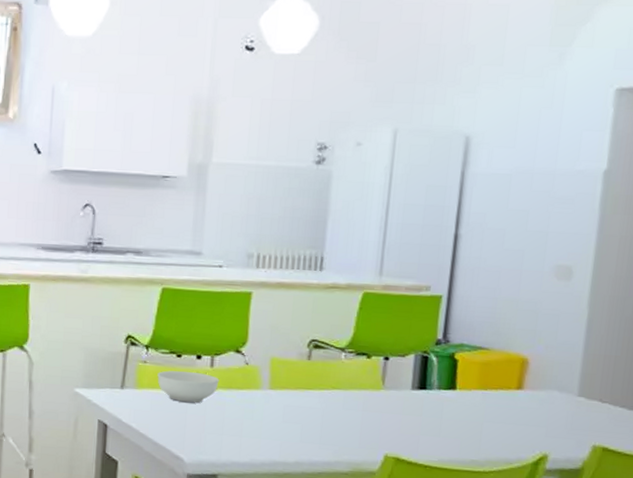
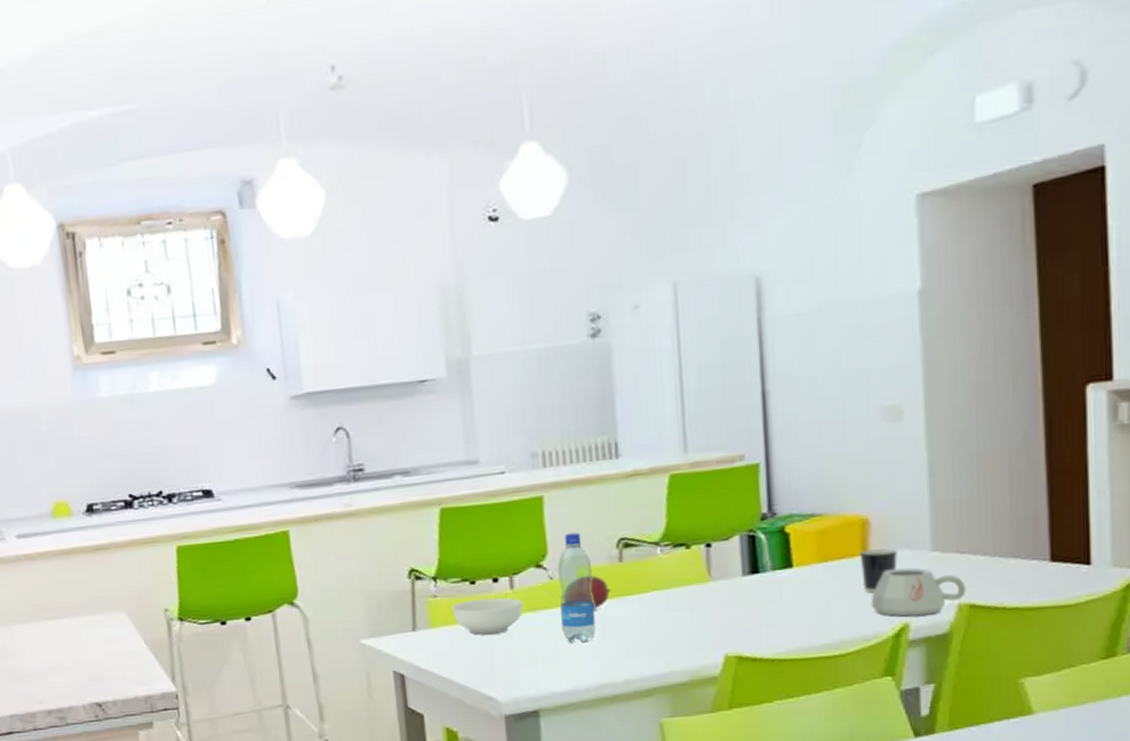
bottle: none [248,328,283,424] -> present [557,532,596,643]
fruit: none [252,367,297,396] -> present [560,575,611,609]
mug: none [513,386,548,423] -> present [859,549,898,593]
cup: none [517,405,602,451] -> present [871,567,966,617]

